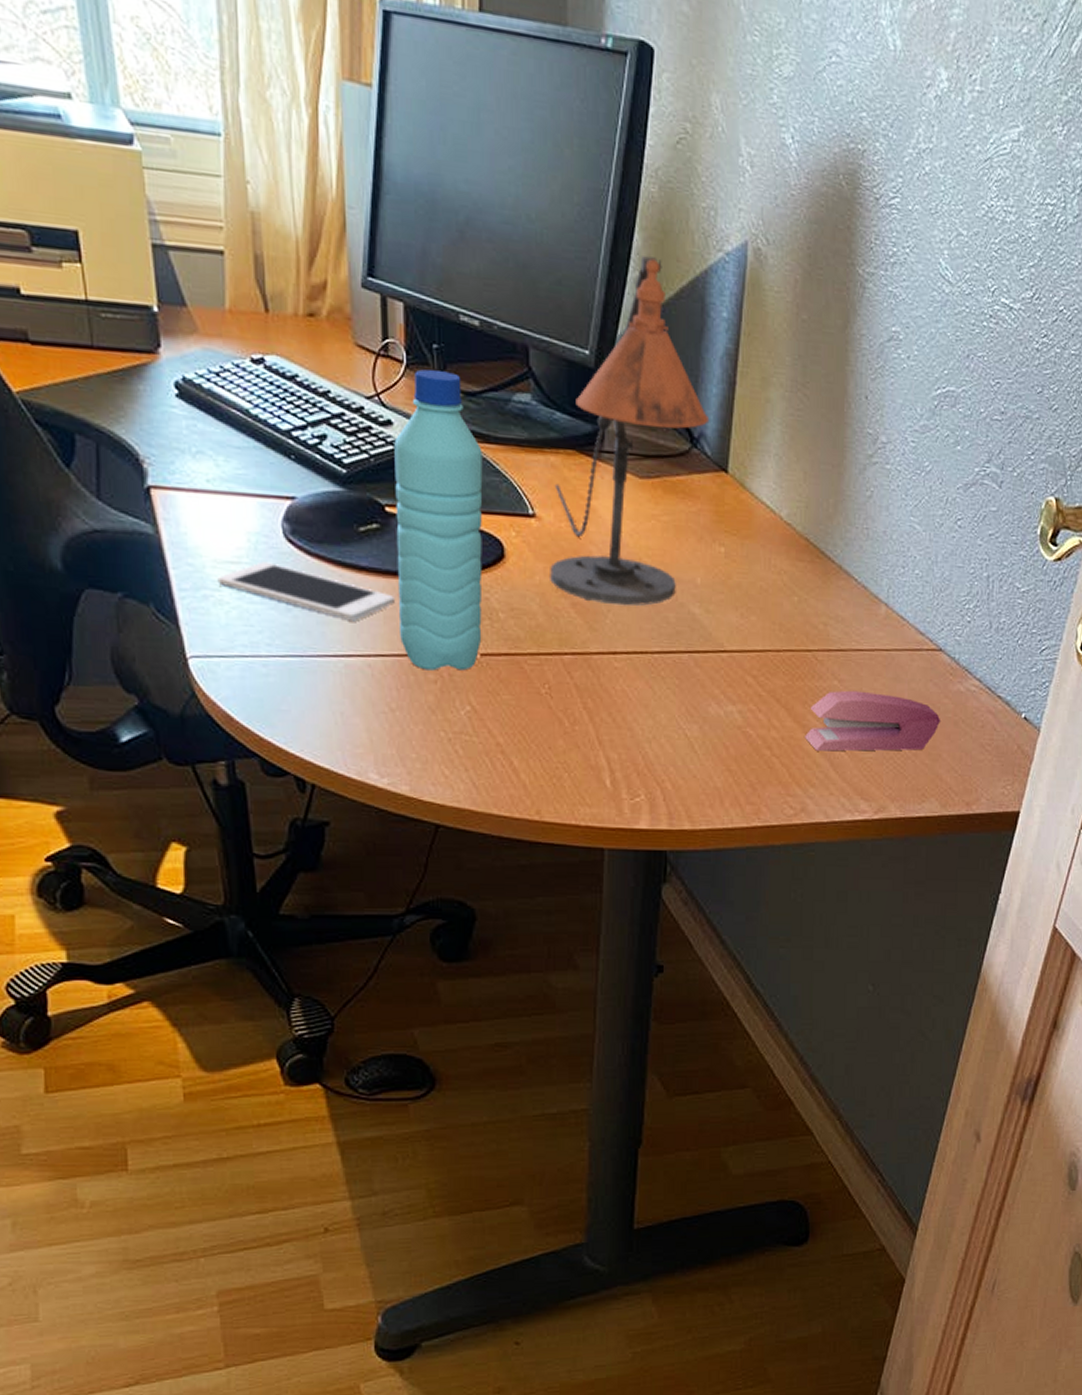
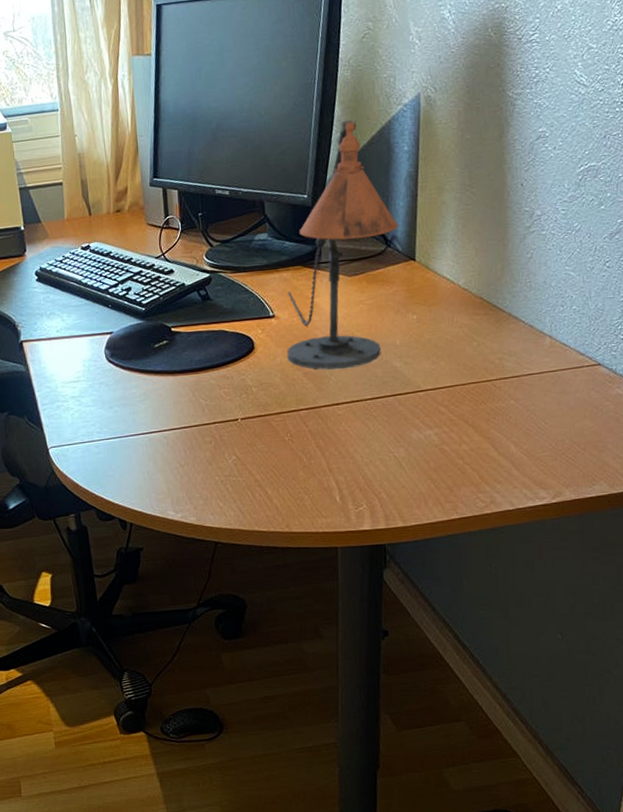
cell phone: present [217,561,394,621] -> none [65,377,180,409]
water bottle: present [394,369,483,671] -> none [175,229,241,435]
stapler: present [805,690,941,752] -> none [490,405,605,456]

